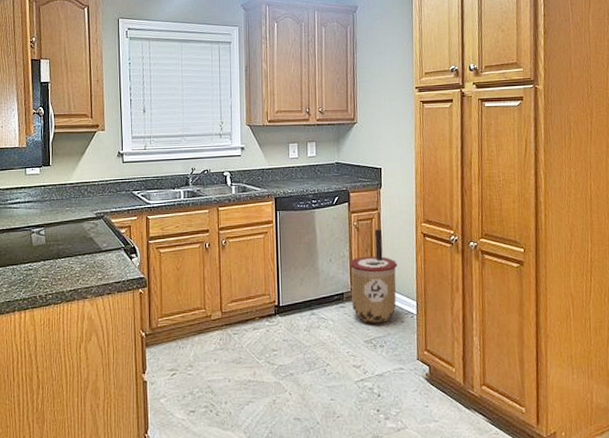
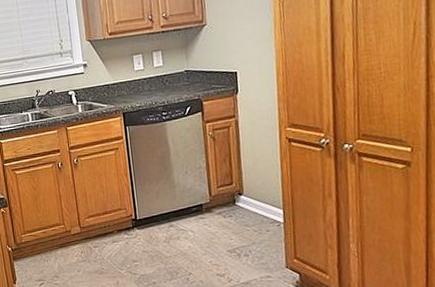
trash can: present [349,228,398,324] -> none [206,136,261,234]

